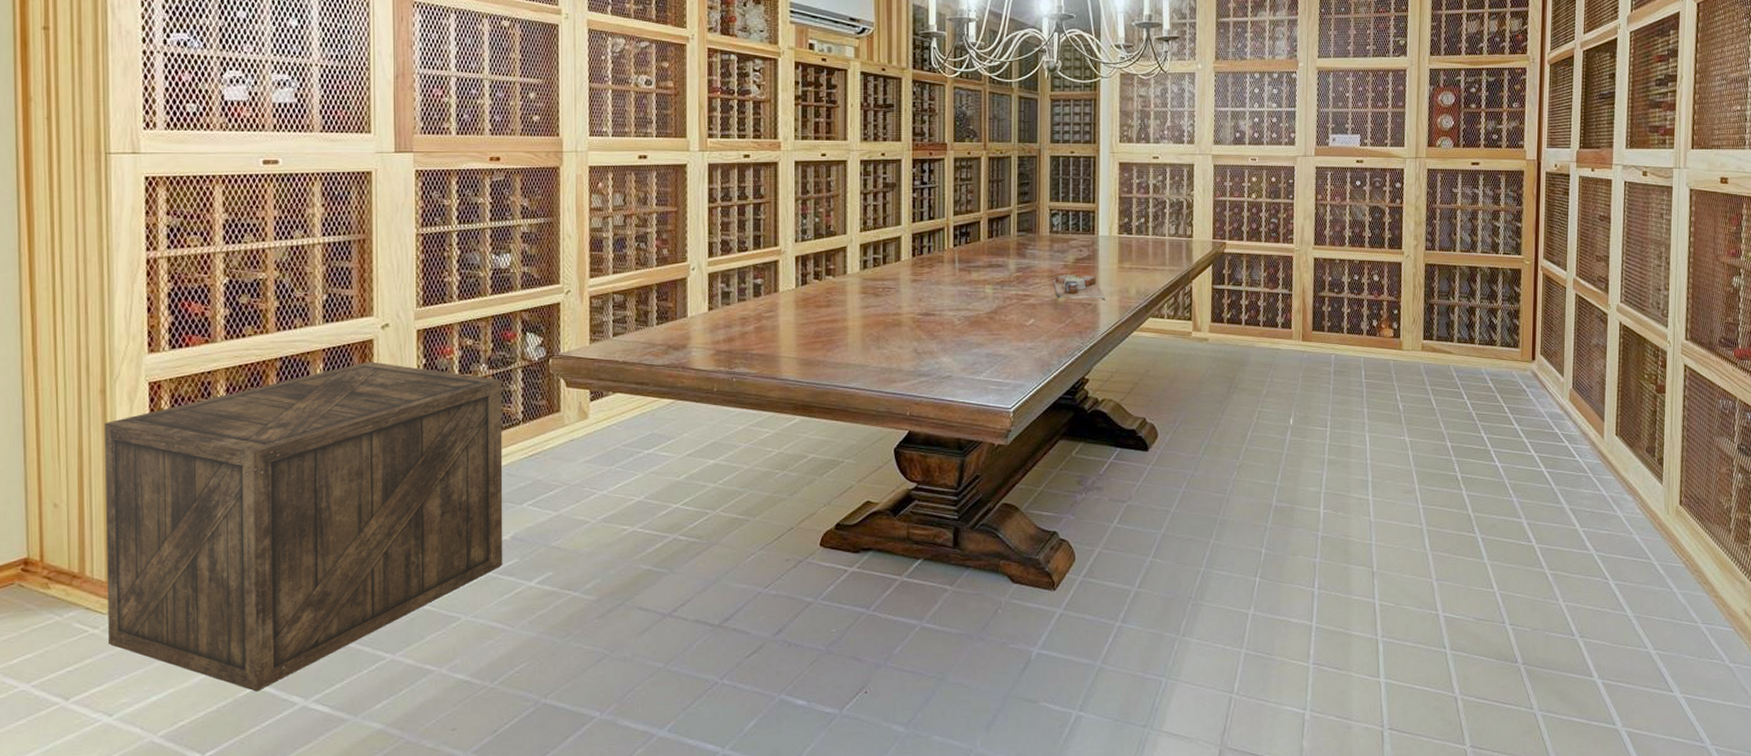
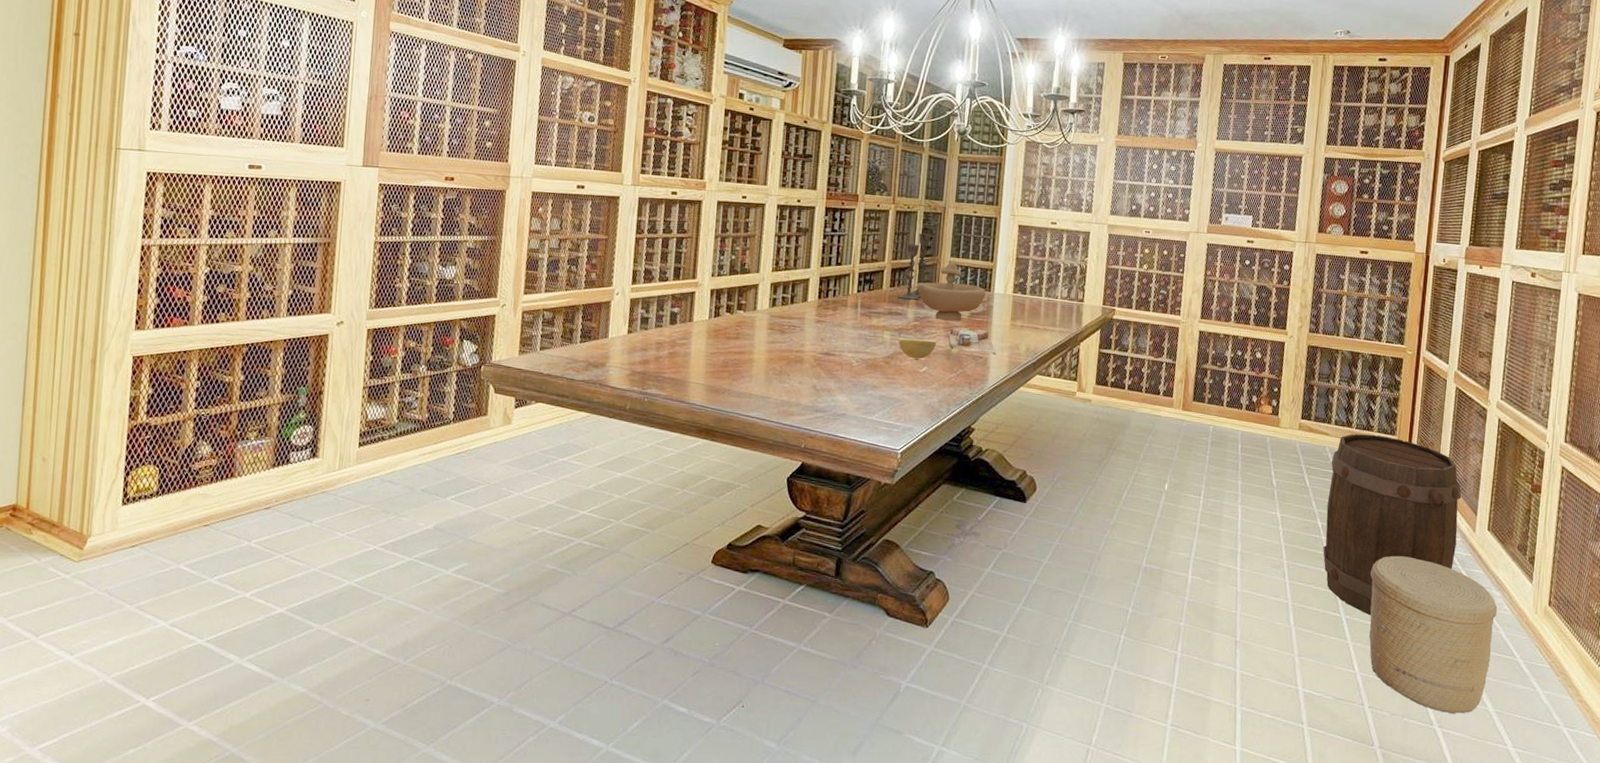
wooden crate: present [105,361,503,692] -> none [77,354,438,646]
candlestick: none [997,179,1028,250] -> present [898,233,932,300]
cheese: none [1002,290,1041,312] -> present [898,337,936,359]
decorative bowl: none [1017,207,1090,270] -> present [917,262,986,322]
wooden barrel: none [1454,349,1588,532] -> present [1323,433,1462,615]
woven basket: none [1503,469,1630,623] -> present [1369,555,1498,714]

